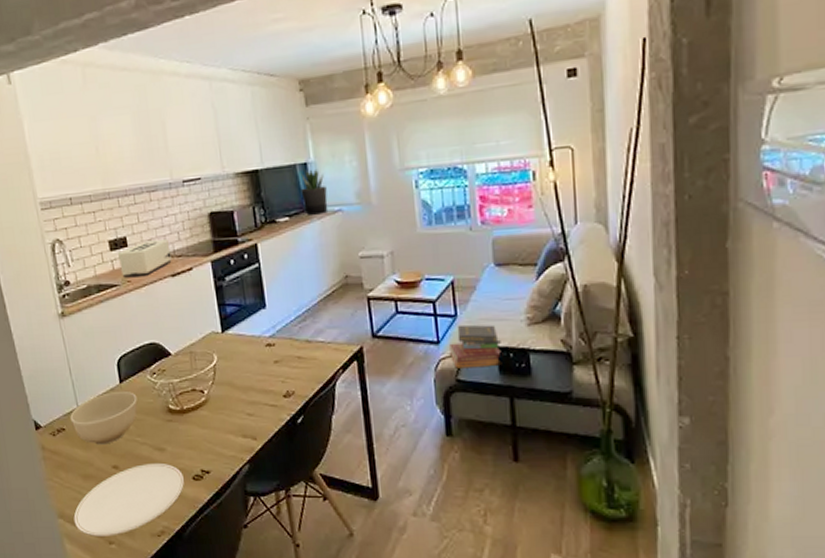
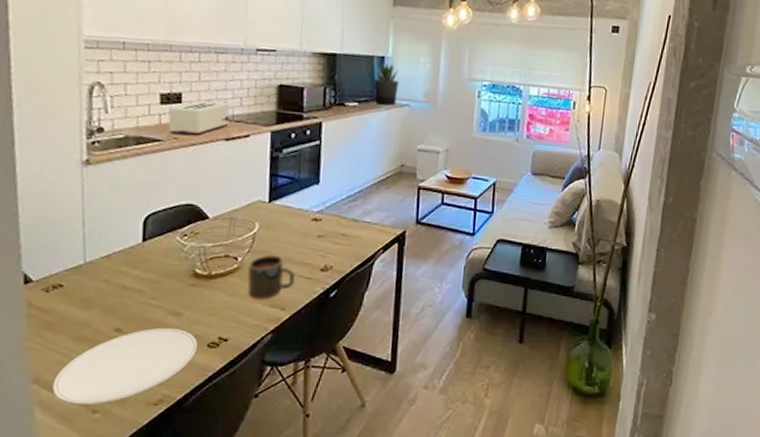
bowl: present [70,390,138,445] -> none [72,249,160,305]
mug: none [215,385,260,430] -> present [247,255,295,299]
books: present [449,324,504,369] -> none [482,221,526,261]

